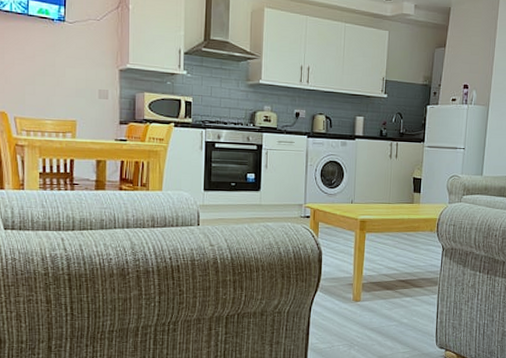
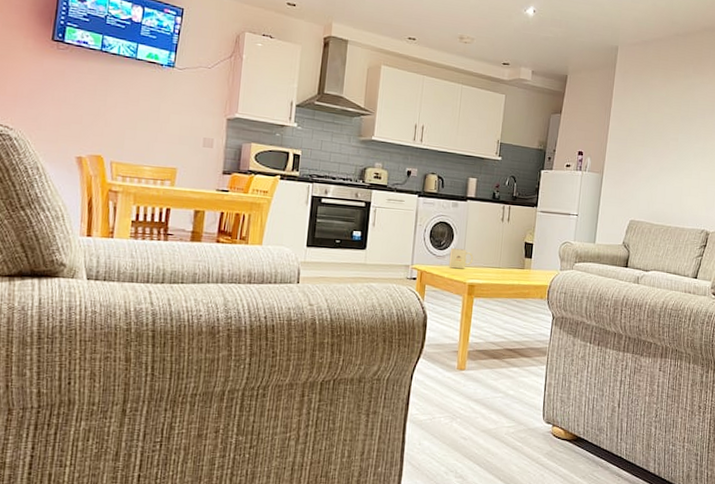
mug: none [340,185,364,206] -> present [448,247,474,269]

